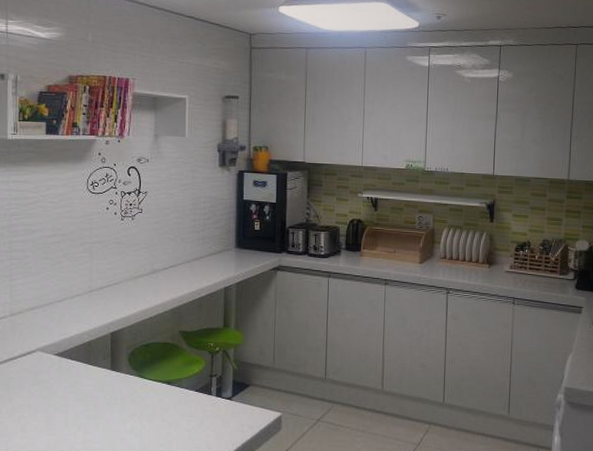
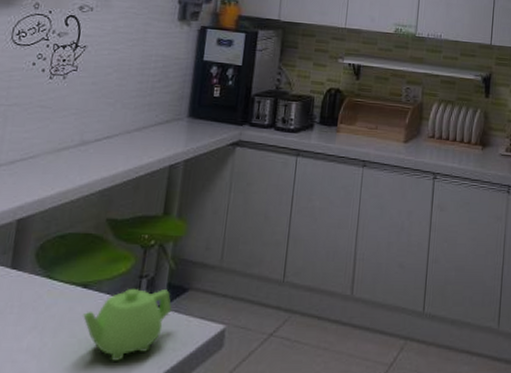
teapot: none [170,384,238,441] -> present [83,288,172,363]

